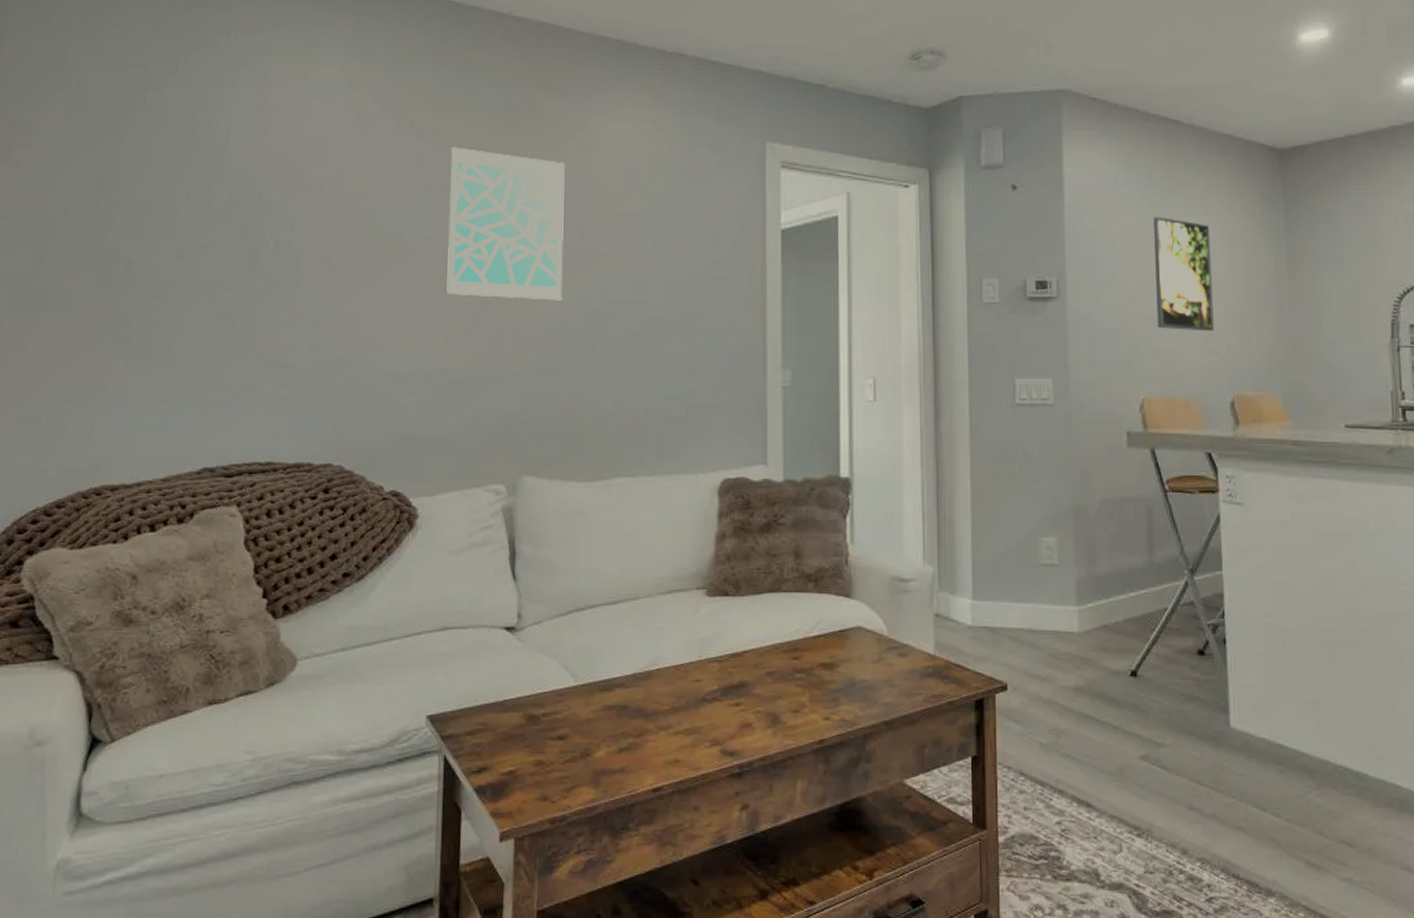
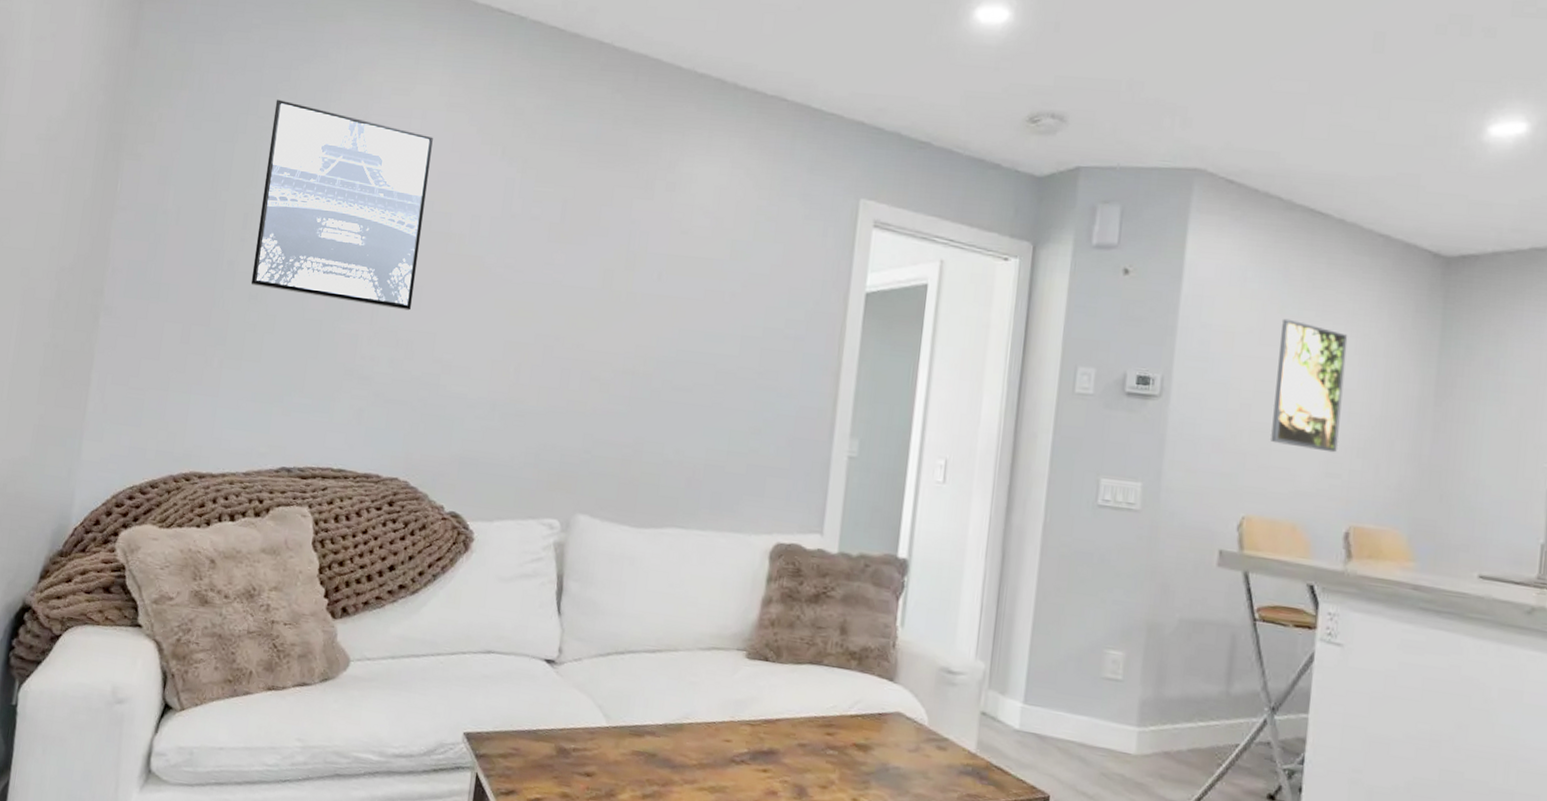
wall art: none [152,92,337,292] -> present [250,99,433,311]
wall art: present [447,147,565,301] -> none [522,176,651,343]

